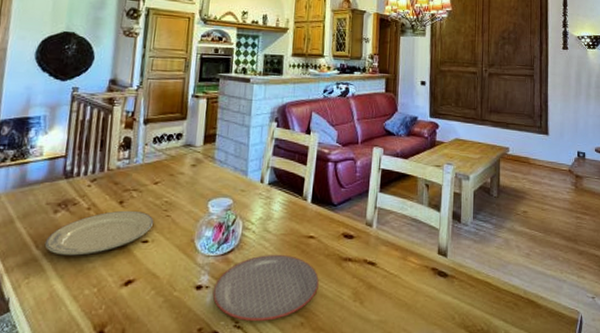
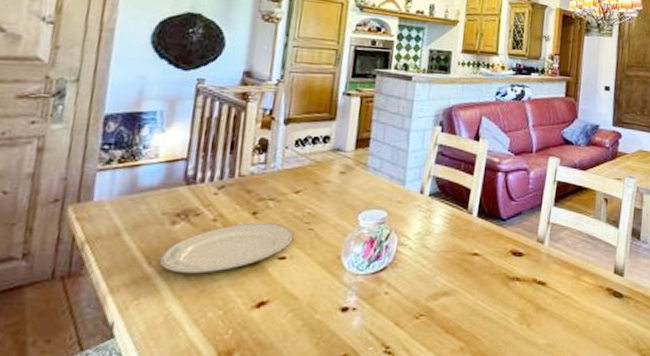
plate: present [212,255,319,321] -> none [360,274,482,346]

